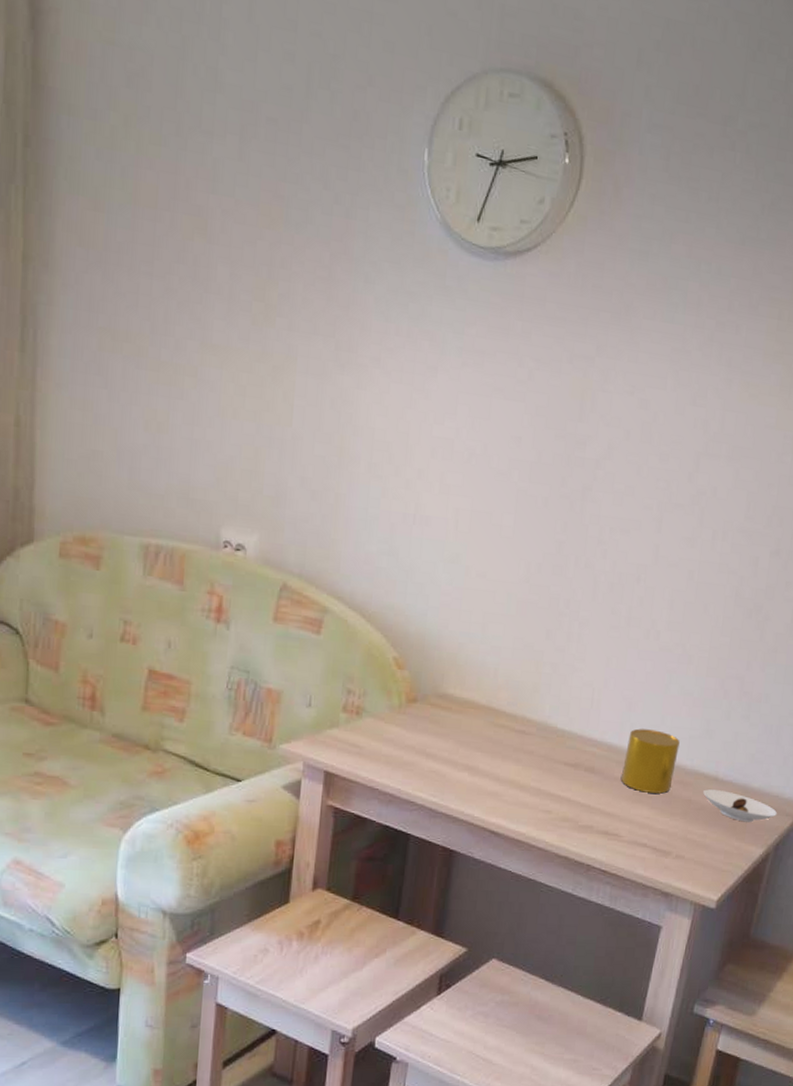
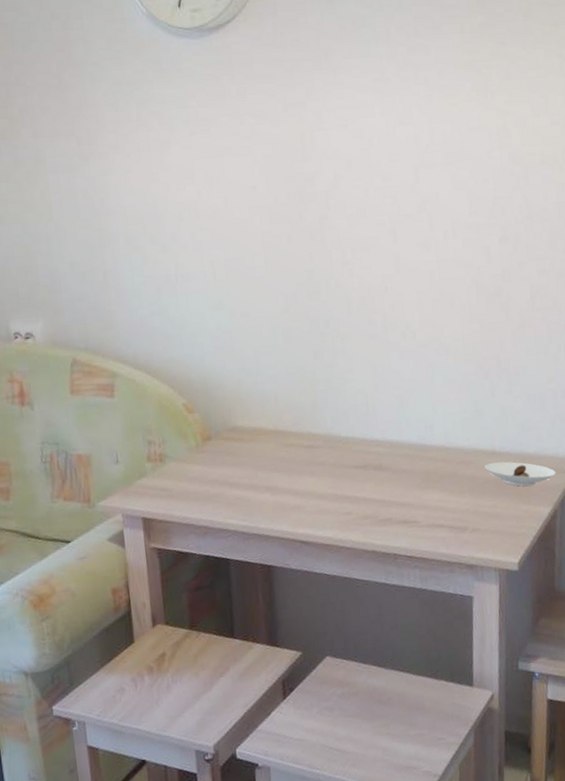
cup: present [621,728,680,794] -> none [407,420,455,478]

